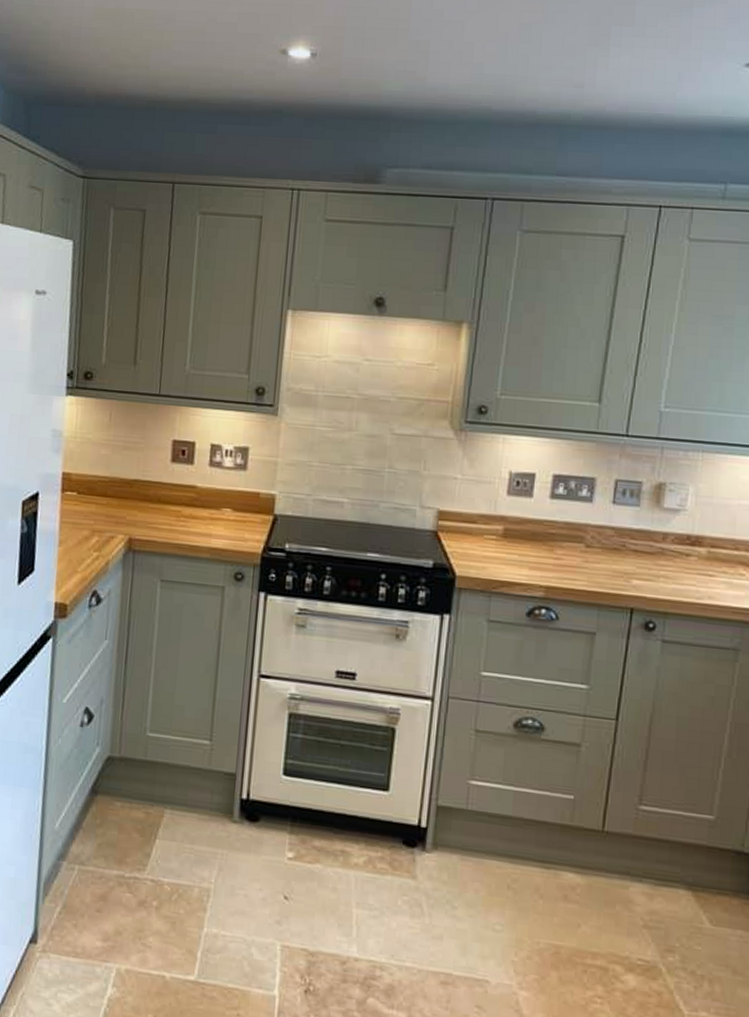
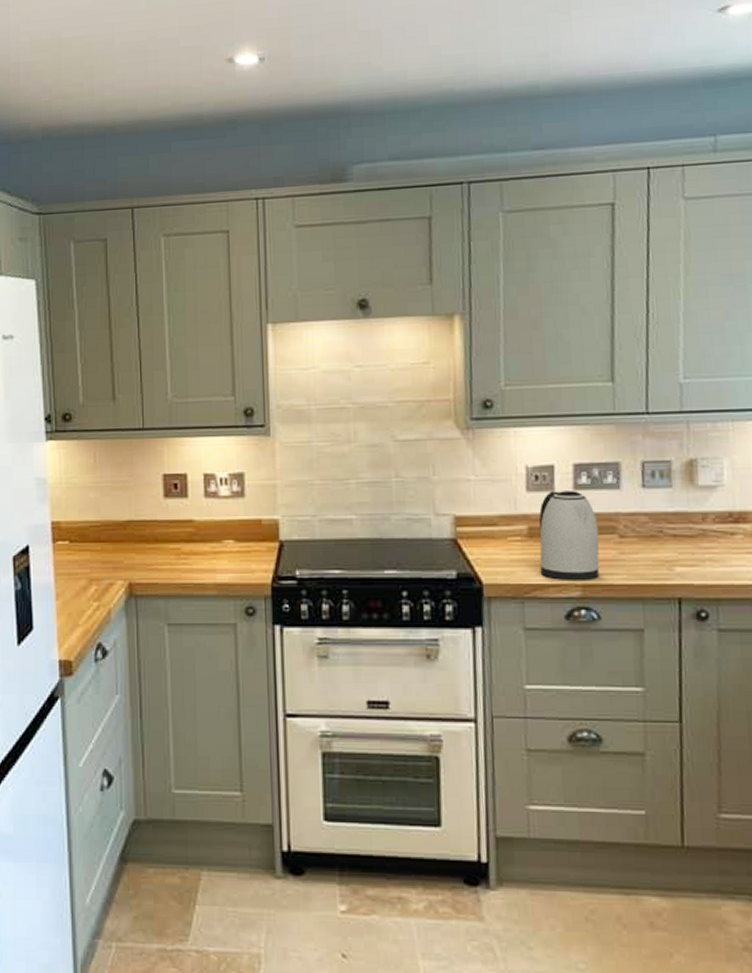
kettle: none [509,497,568,583] -> present [539,491,600,580]

